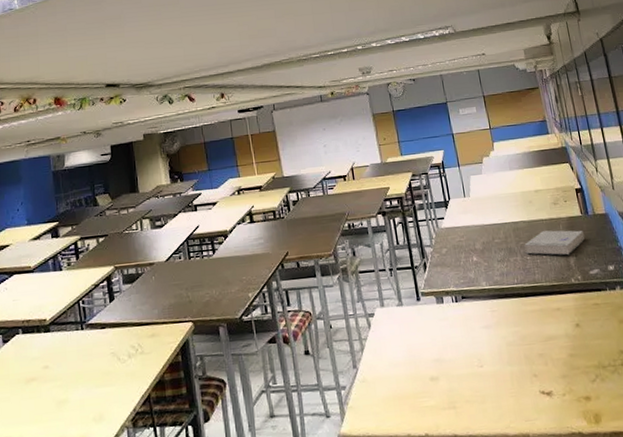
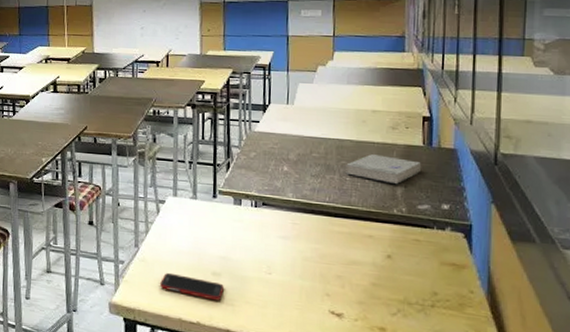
cell phone: none [384,387,444,408] -> present [160,272,224,301]

